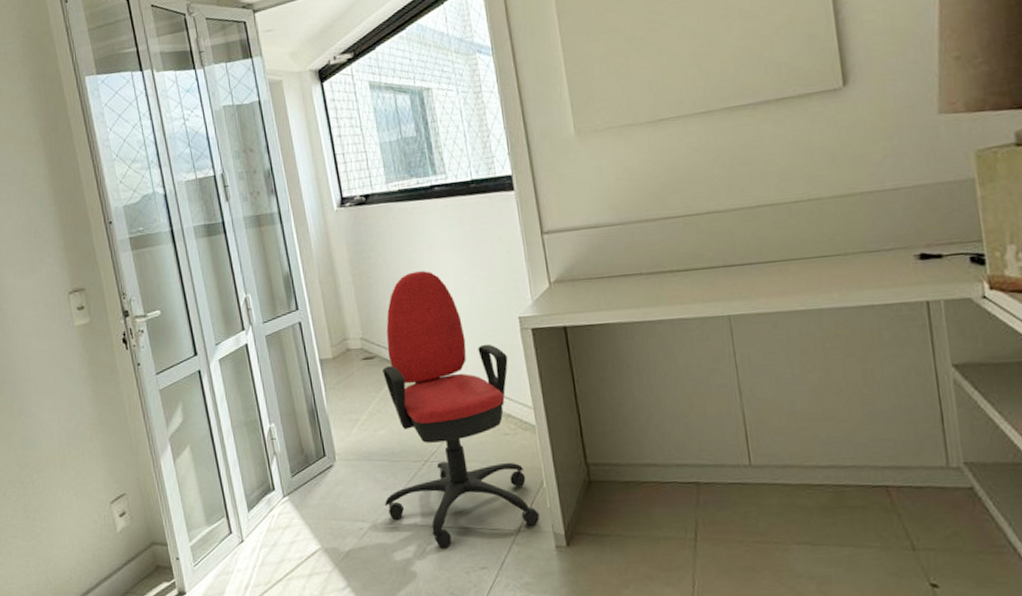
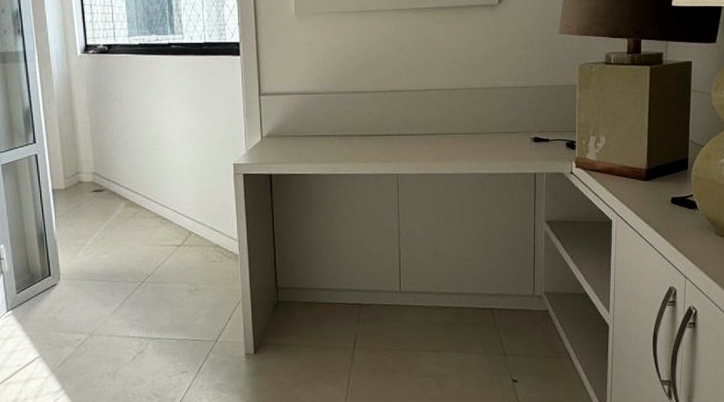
office chair: present [383,271,539,548] -> none [102,118,234,356]

